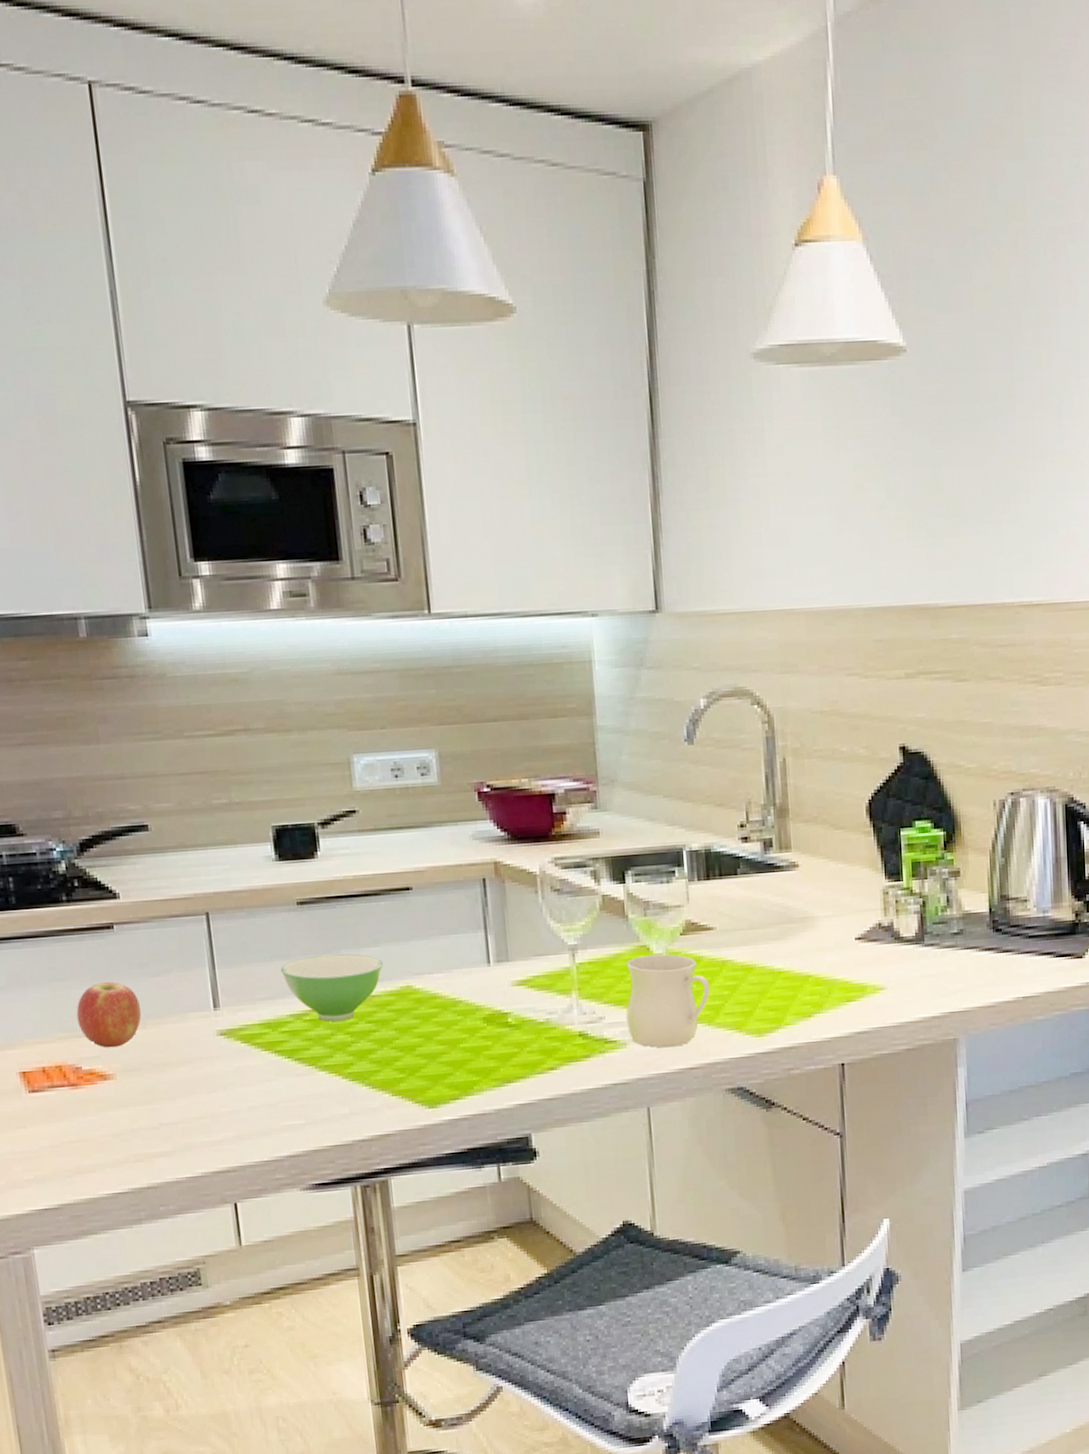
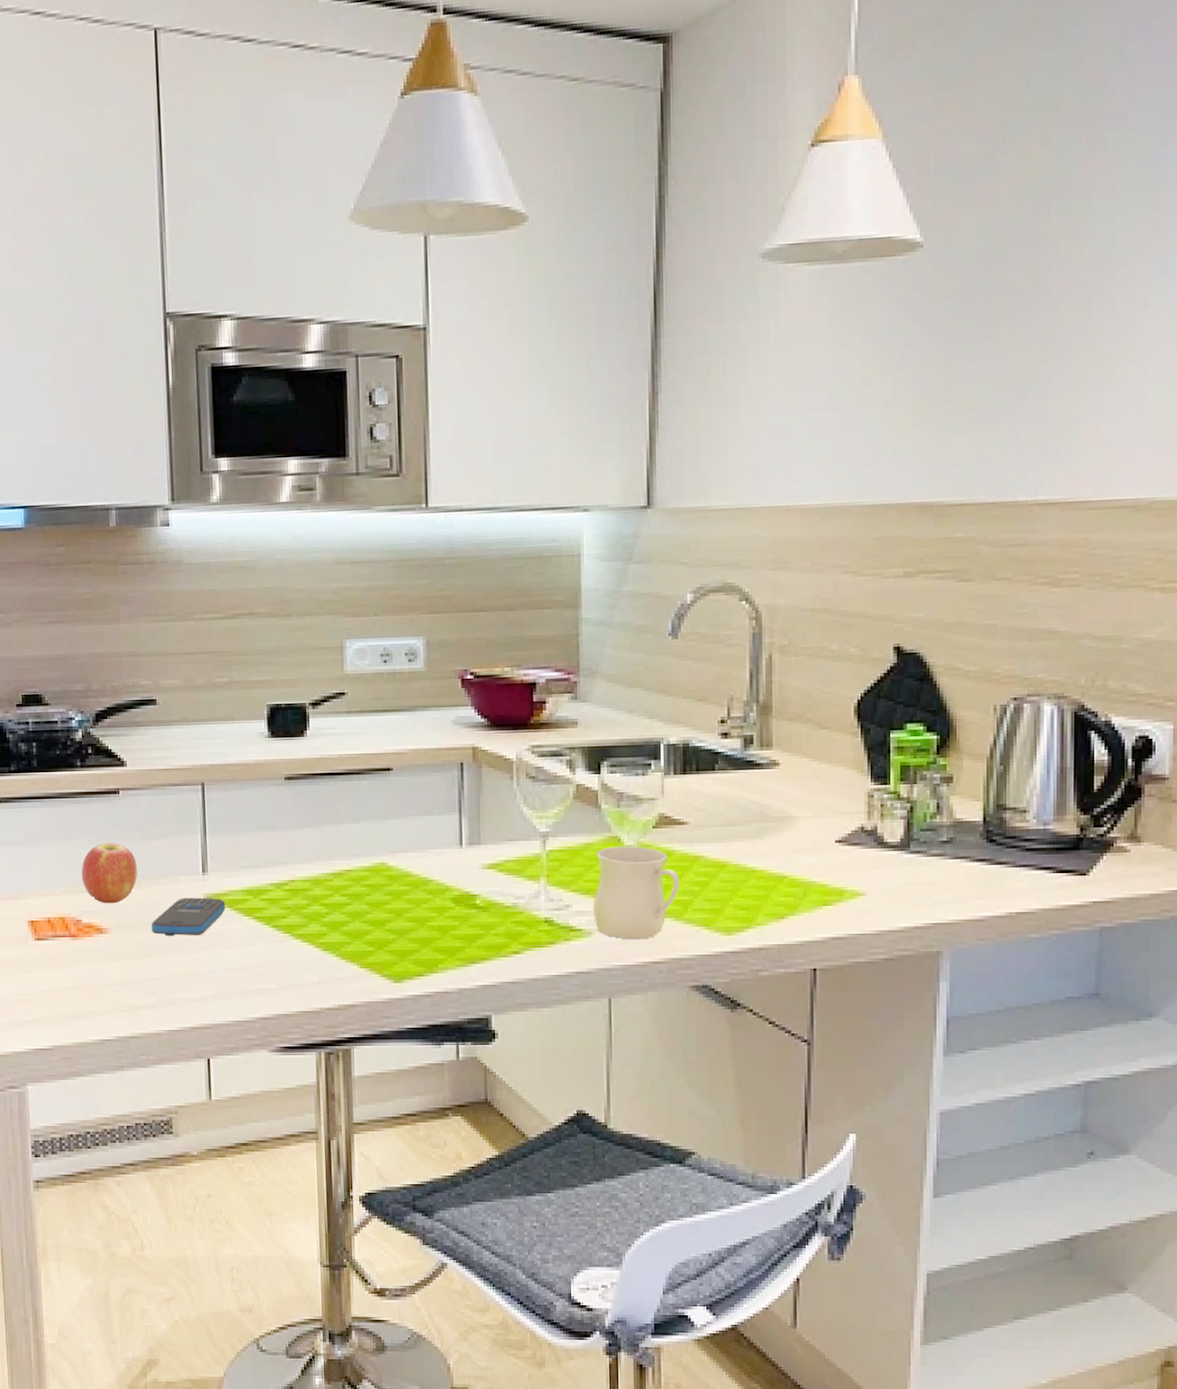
mobile phone: none [160,1034,243,1079] -> present [151,897,226,937]
bowl: present [280,953,384,1022] -> none [265,828,361,893]

